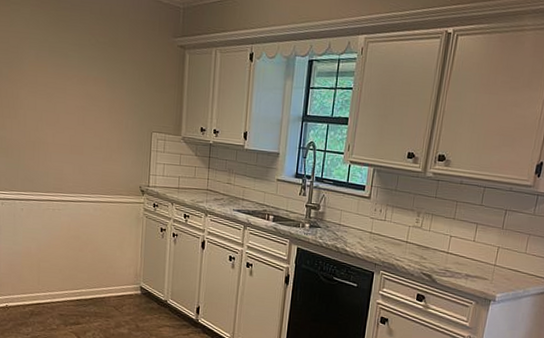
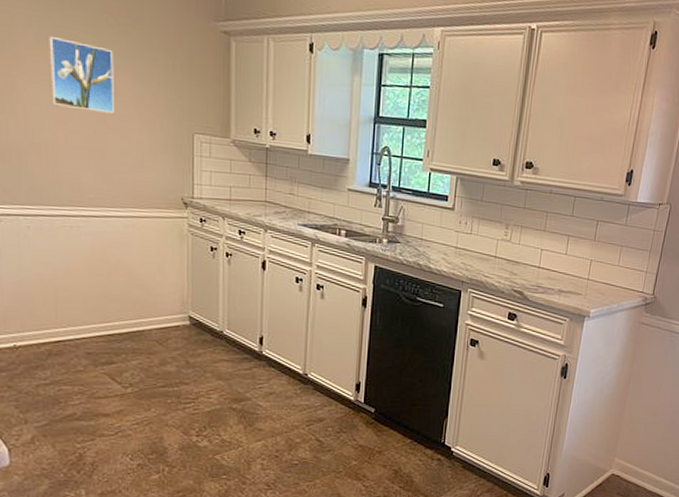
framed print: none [44,55,93,117] -> present [49,37,114,114]

